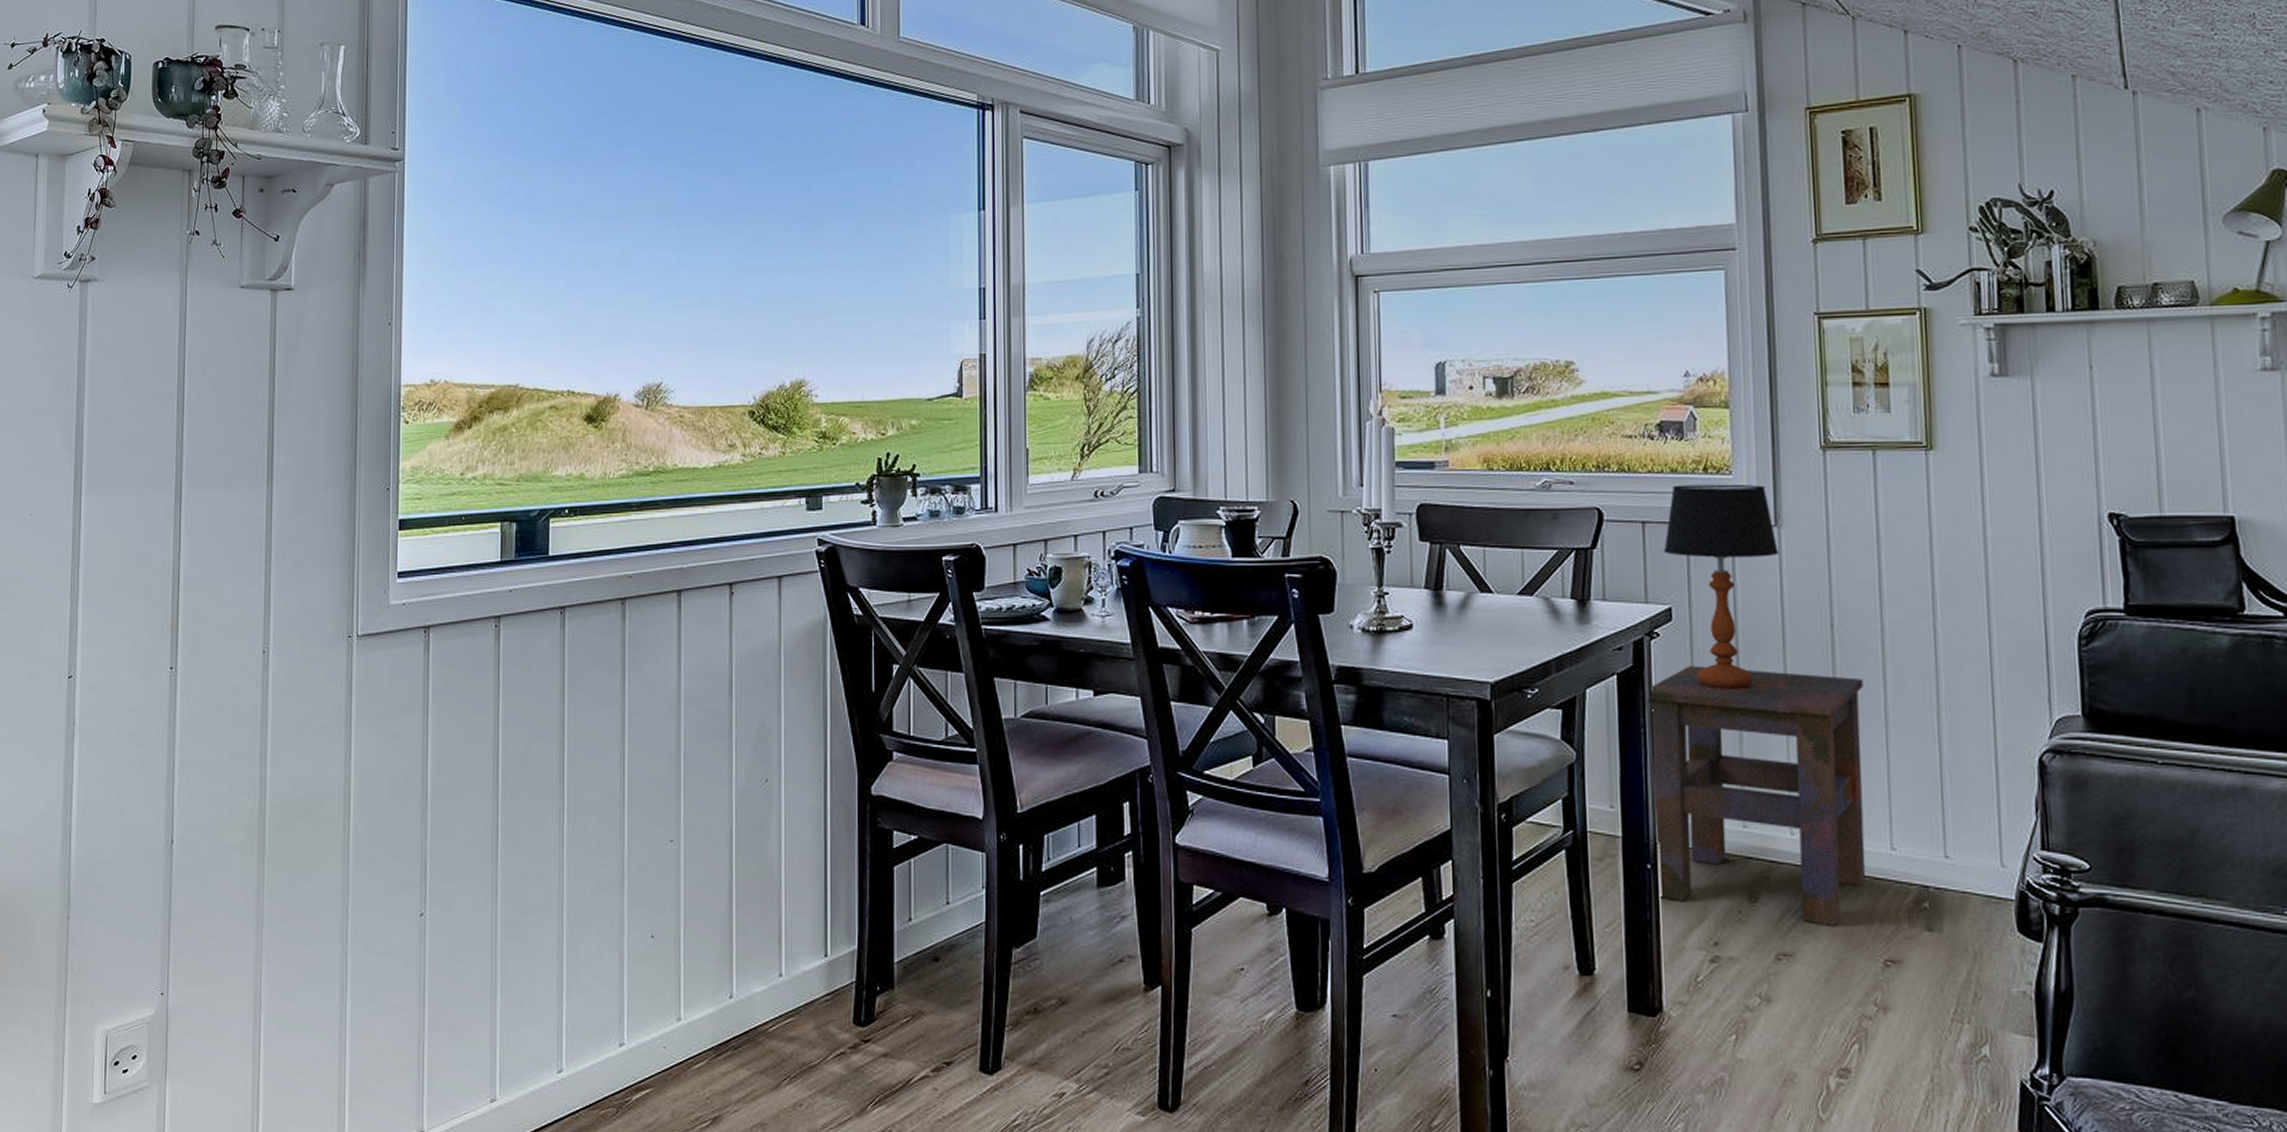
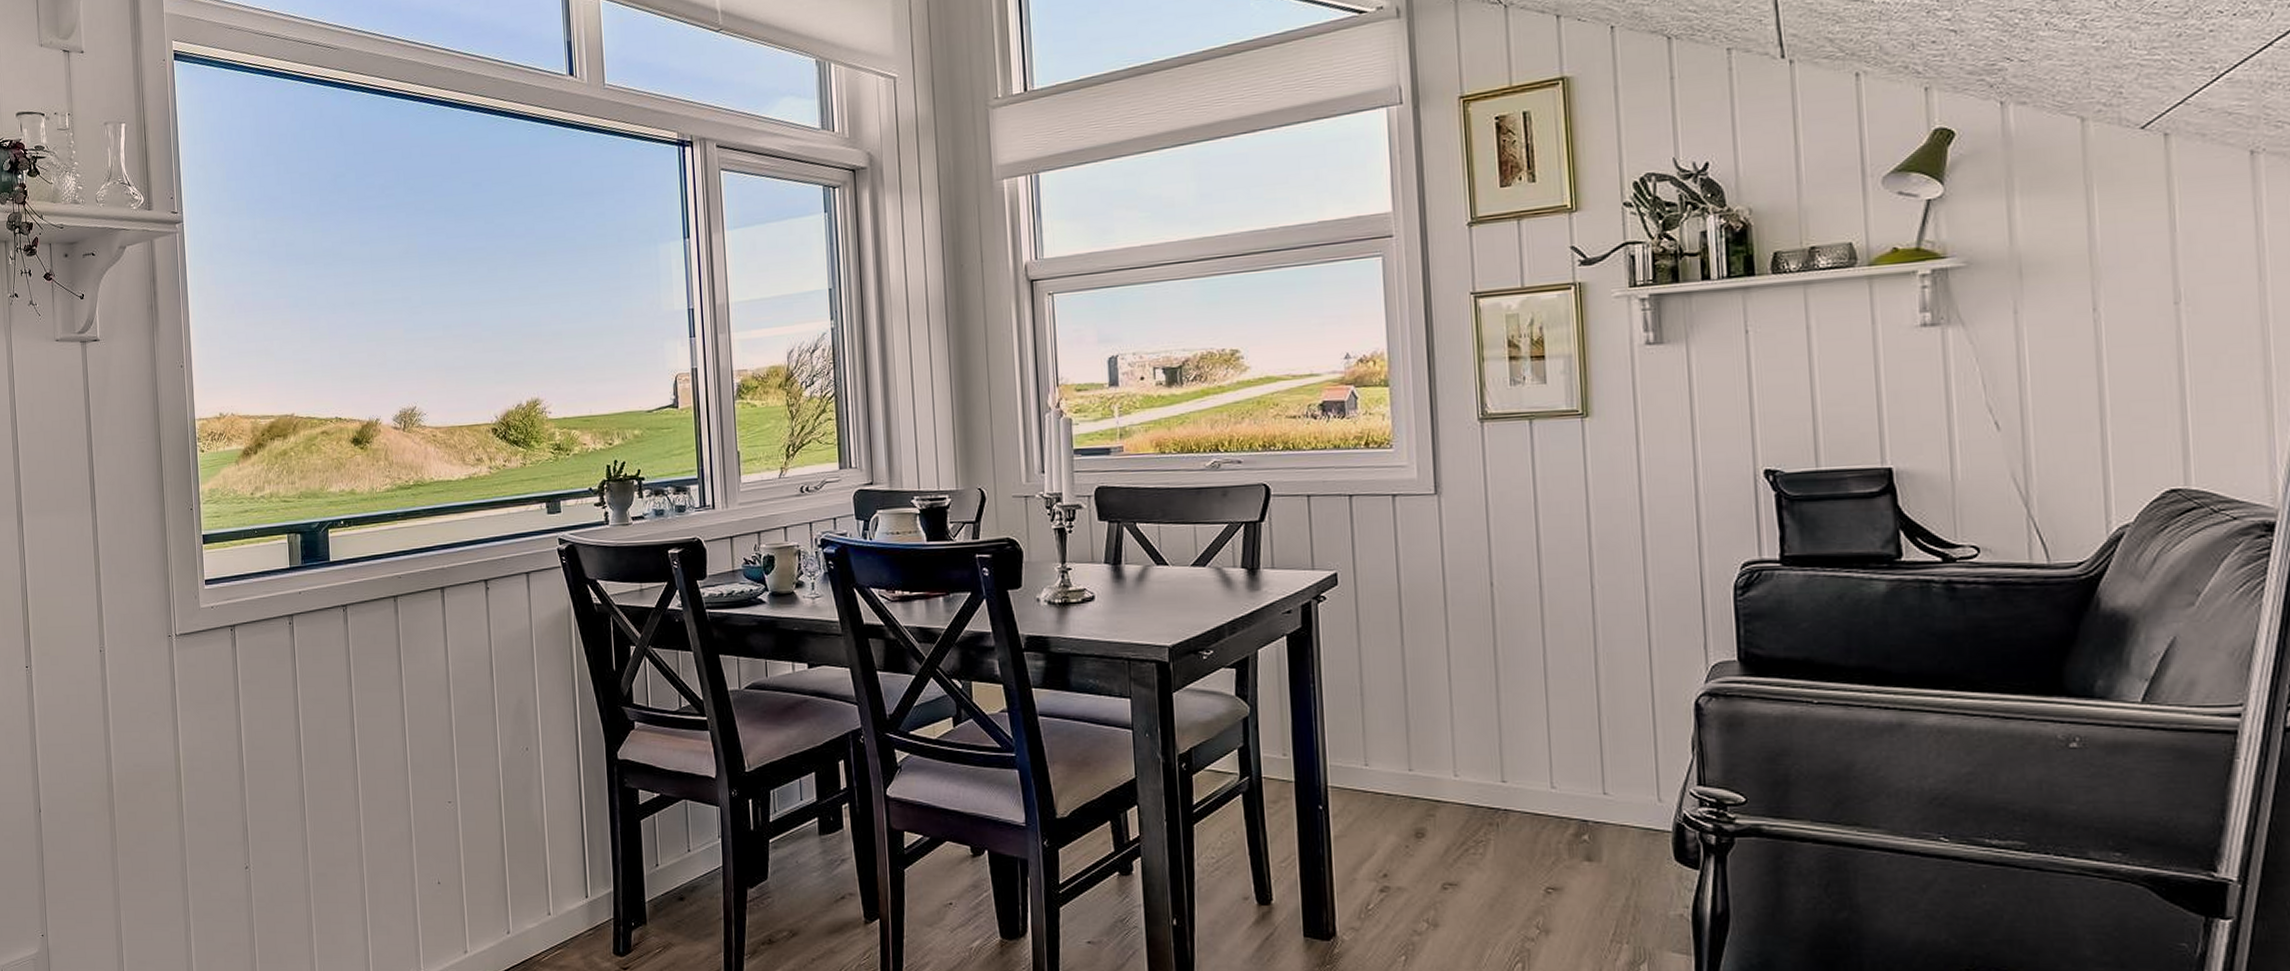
side table: present [1648,665,1866,926] -> none [1316,625,1528,858]
table lamp: present [1664,484,1780,689] -> none [1328,456,1440,646]

